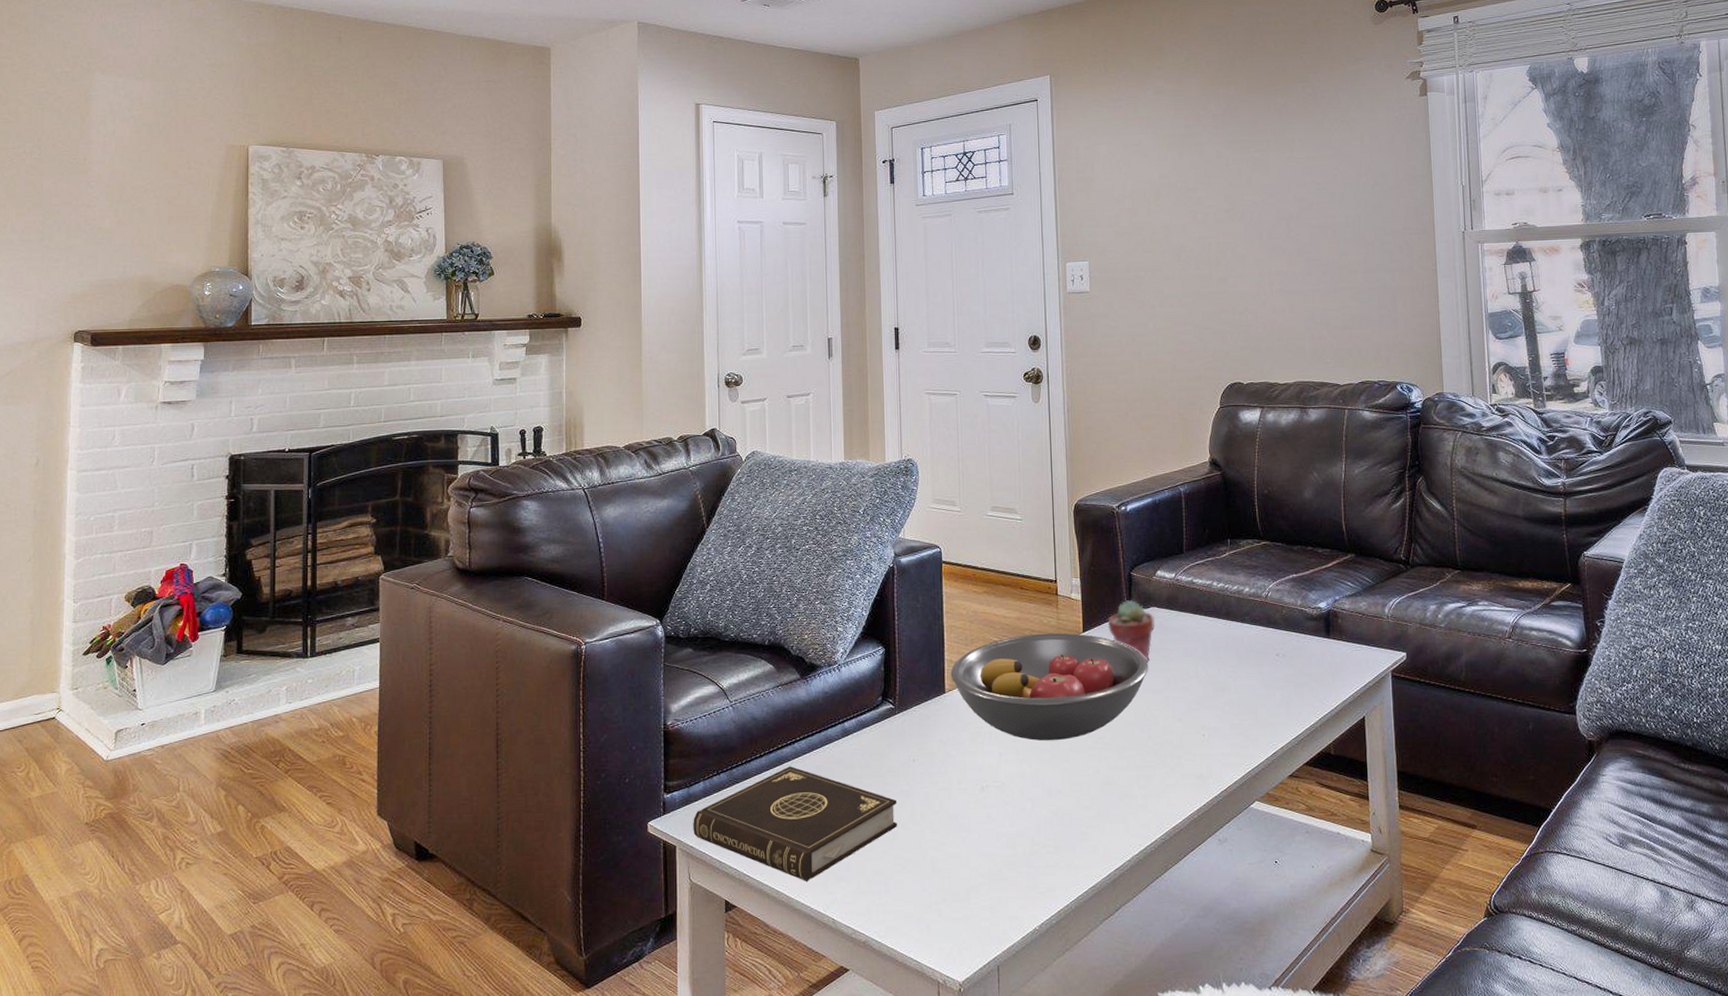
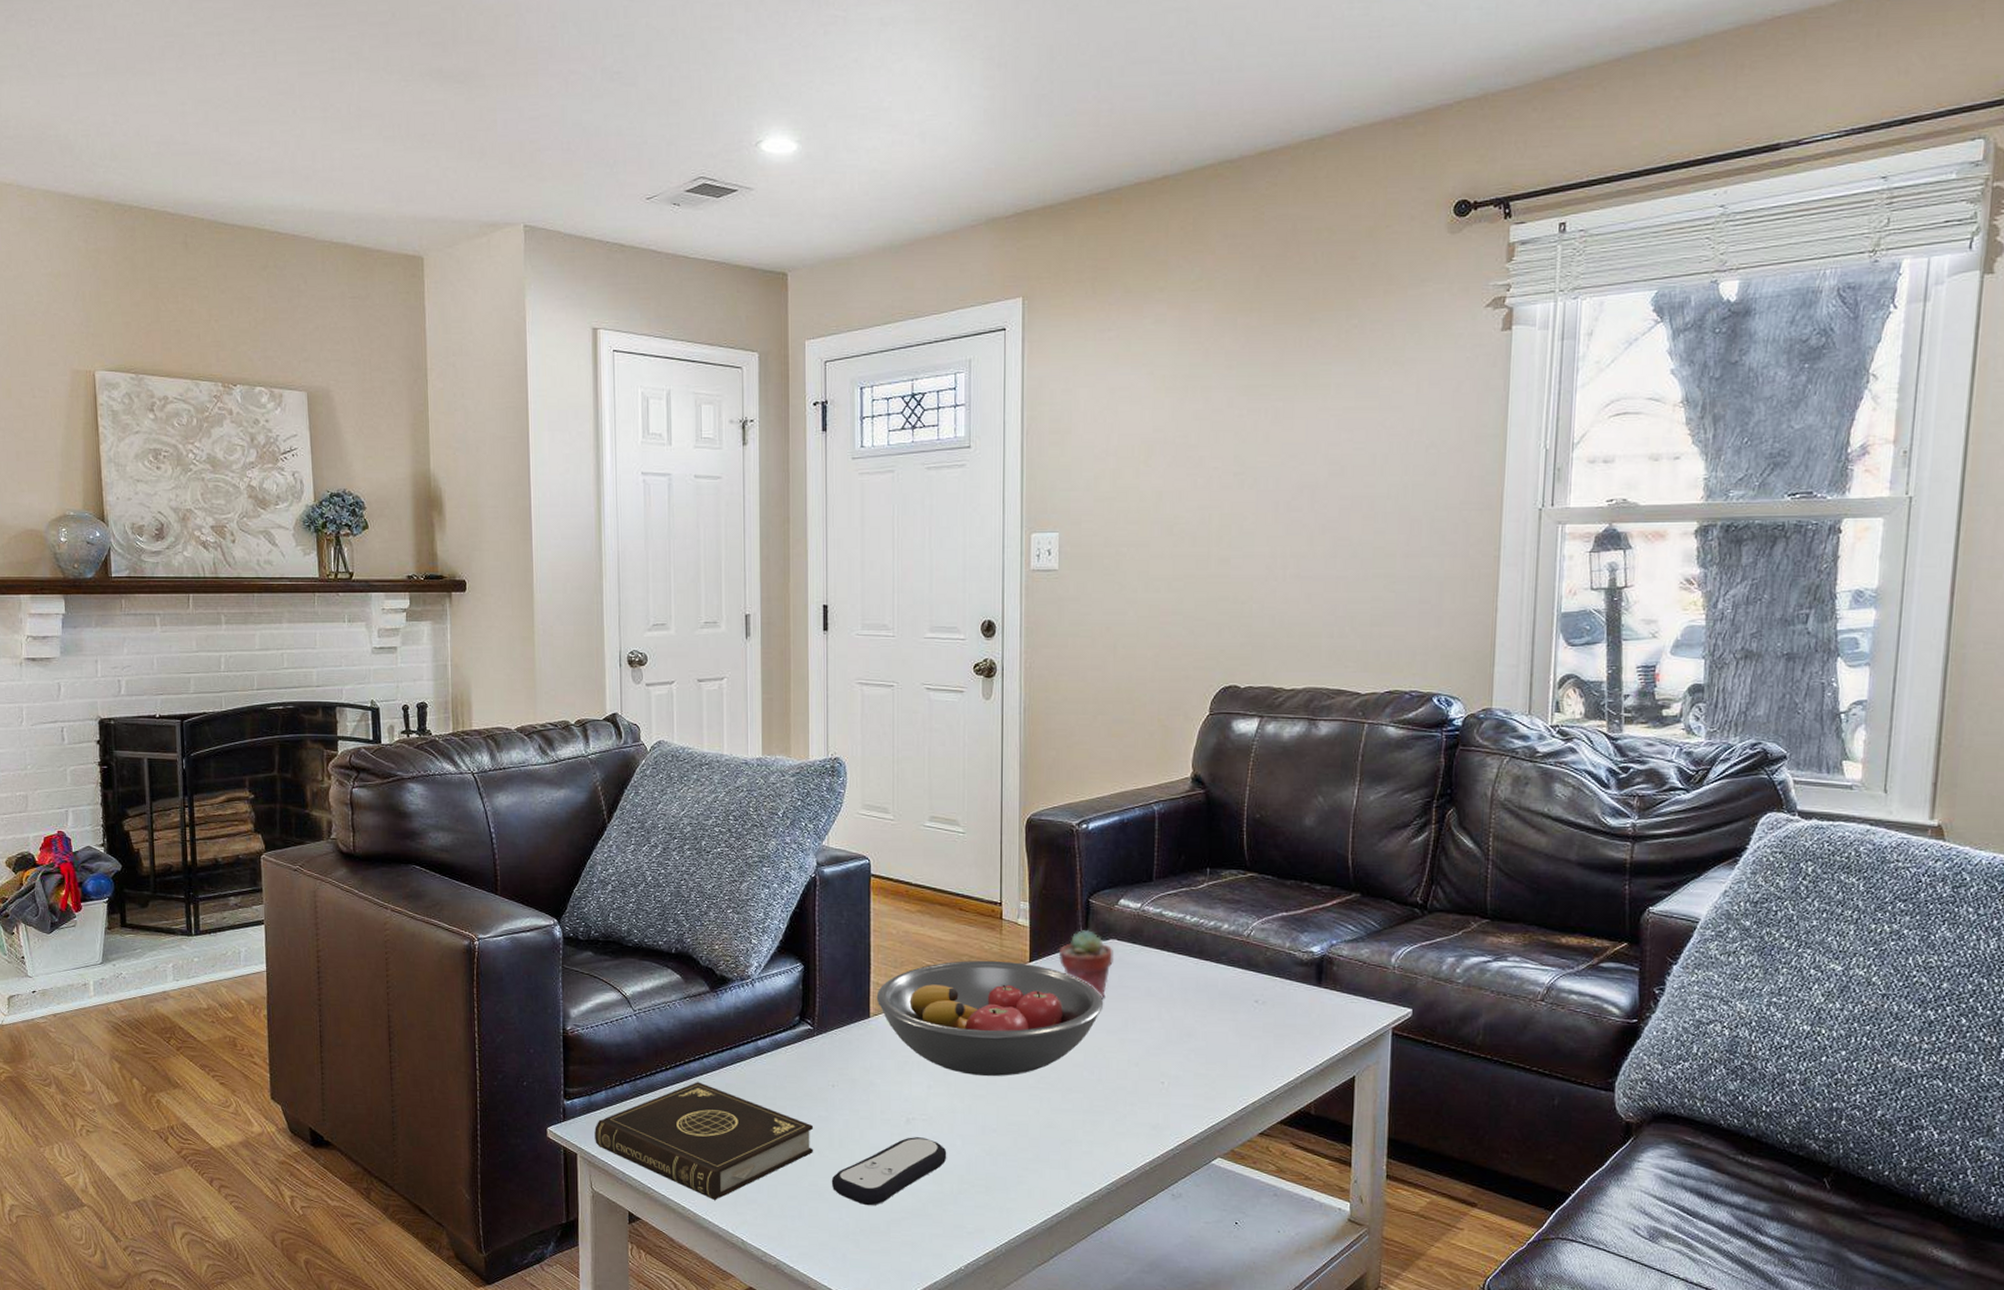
remote control: none [914,803,1019,875] -> present [831,1137,947,1206]

